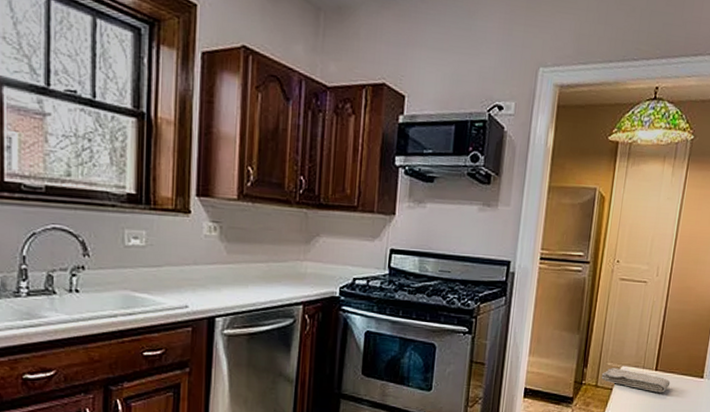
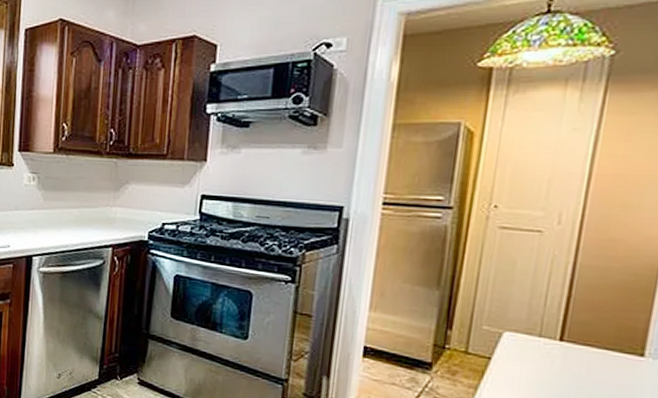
washcloth: present [601,368,671,393] -> none [473,332,586,370]

